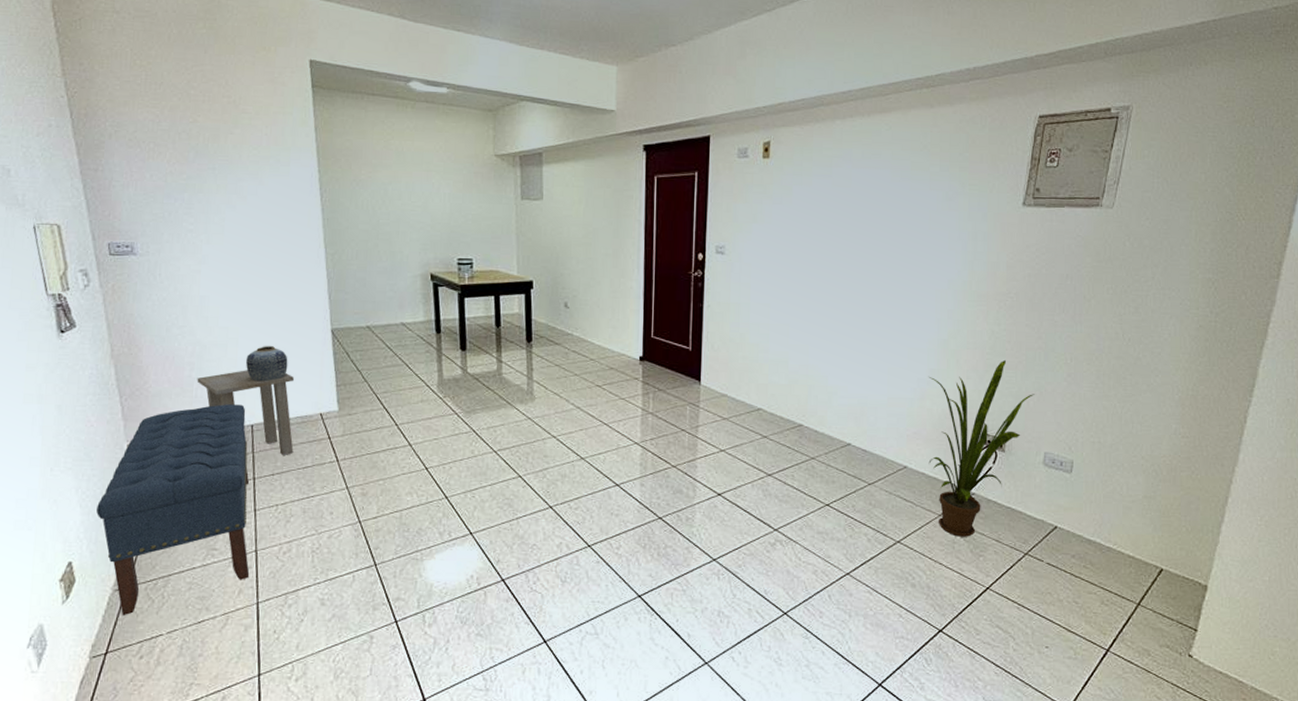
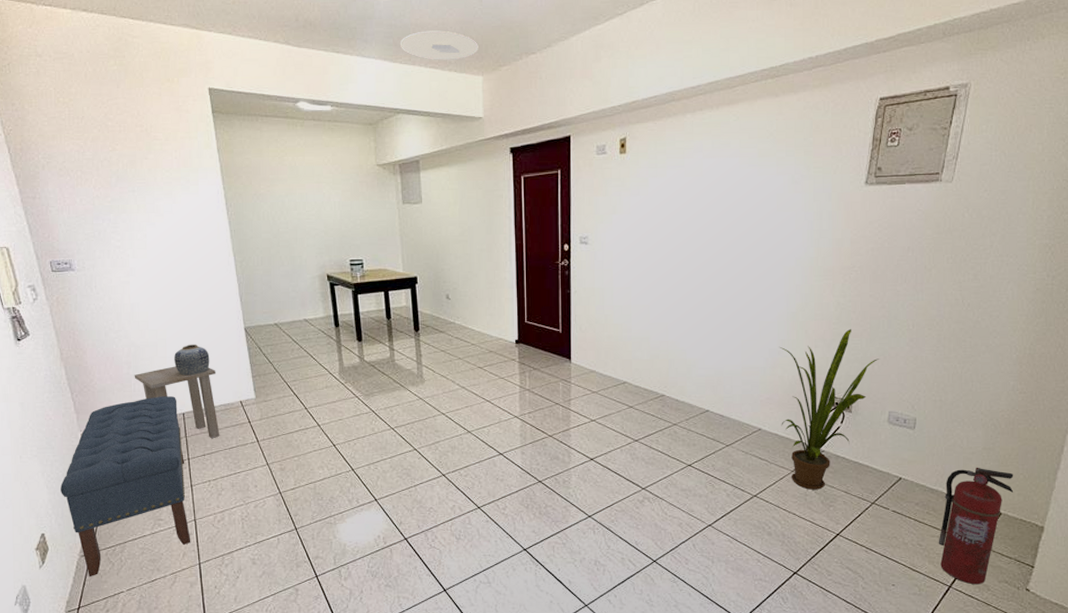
ceiling light: none [529,14,614,48] -> present [401,30,479,61]
fire extinguisher: none [1095,517,1176,649] -> present [938,467,1014,585]

